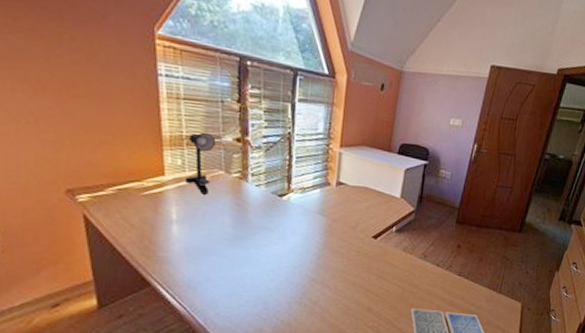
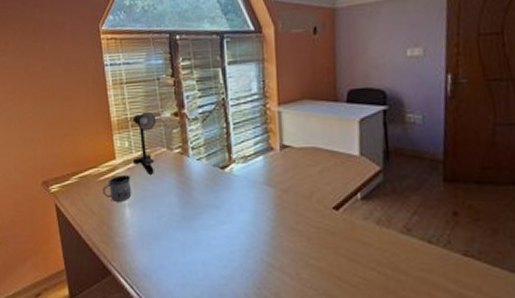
mug: none [146,192,182,218] -> present [102,175,132,202]

